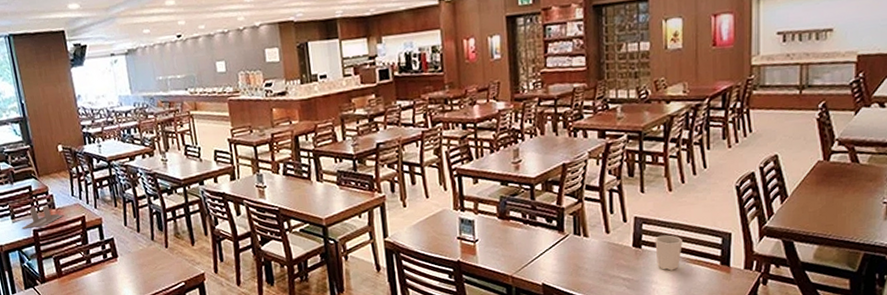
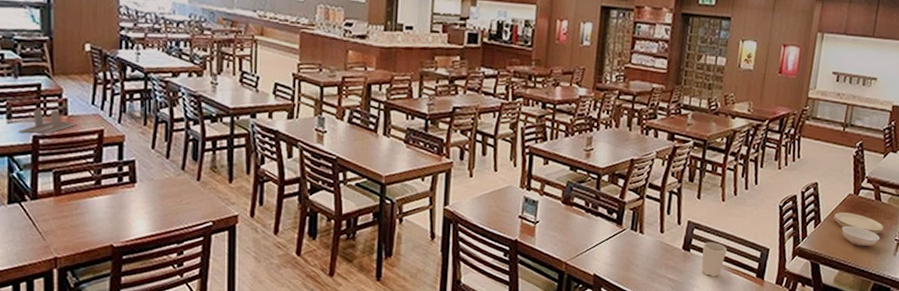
plate: none [802,181,866,200] -> present [833,212,883,234]
bowl: none [814,194,865,217] -> present [841,225,881,247]

